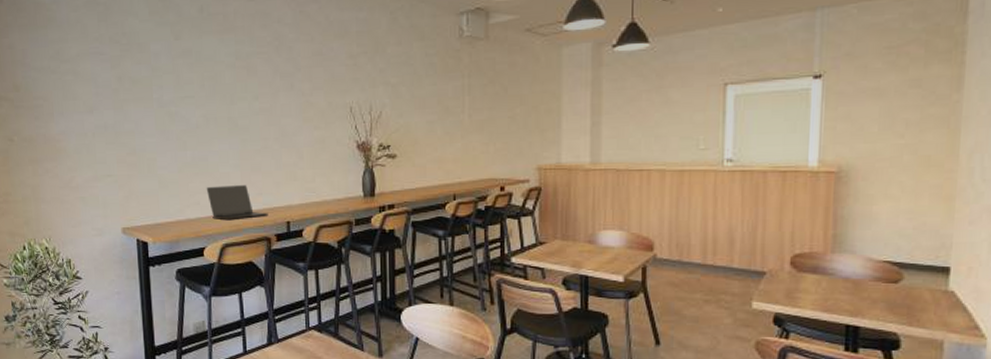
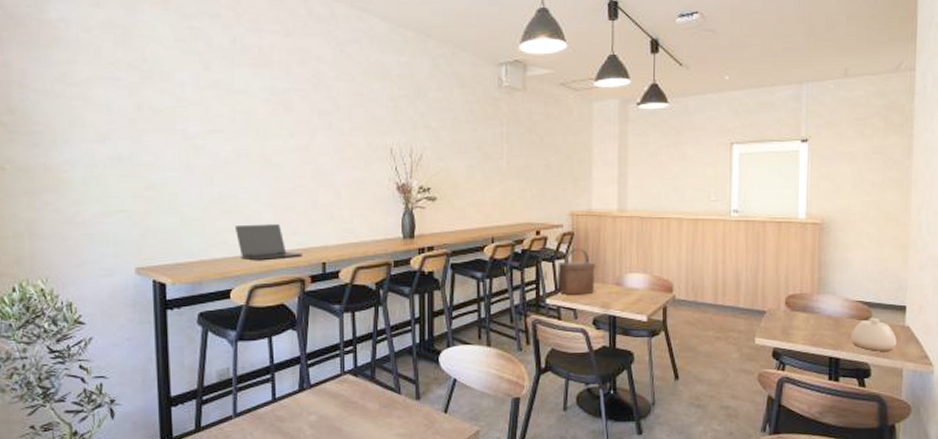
handbag: none [522,203,565,254] -> present [556,247,595,295]
sugar bowl: none [874,280,938,320] -> present [850,317,898,351]

